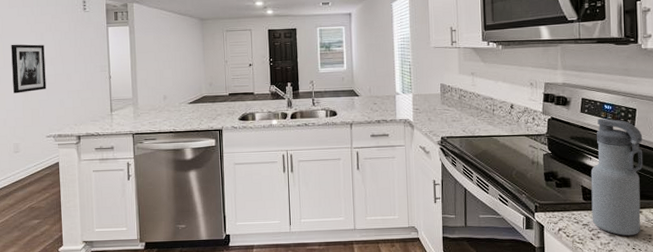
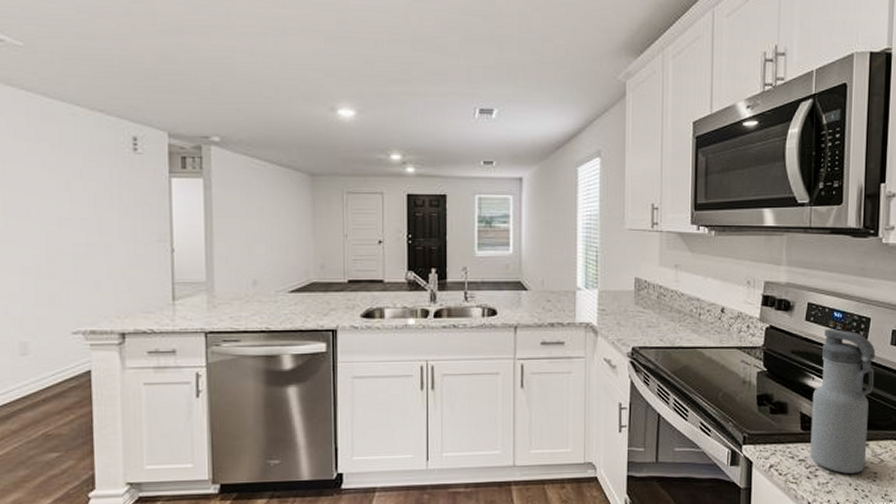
wall art: present [11,44,47,94] -> none [16,195,73,269]

